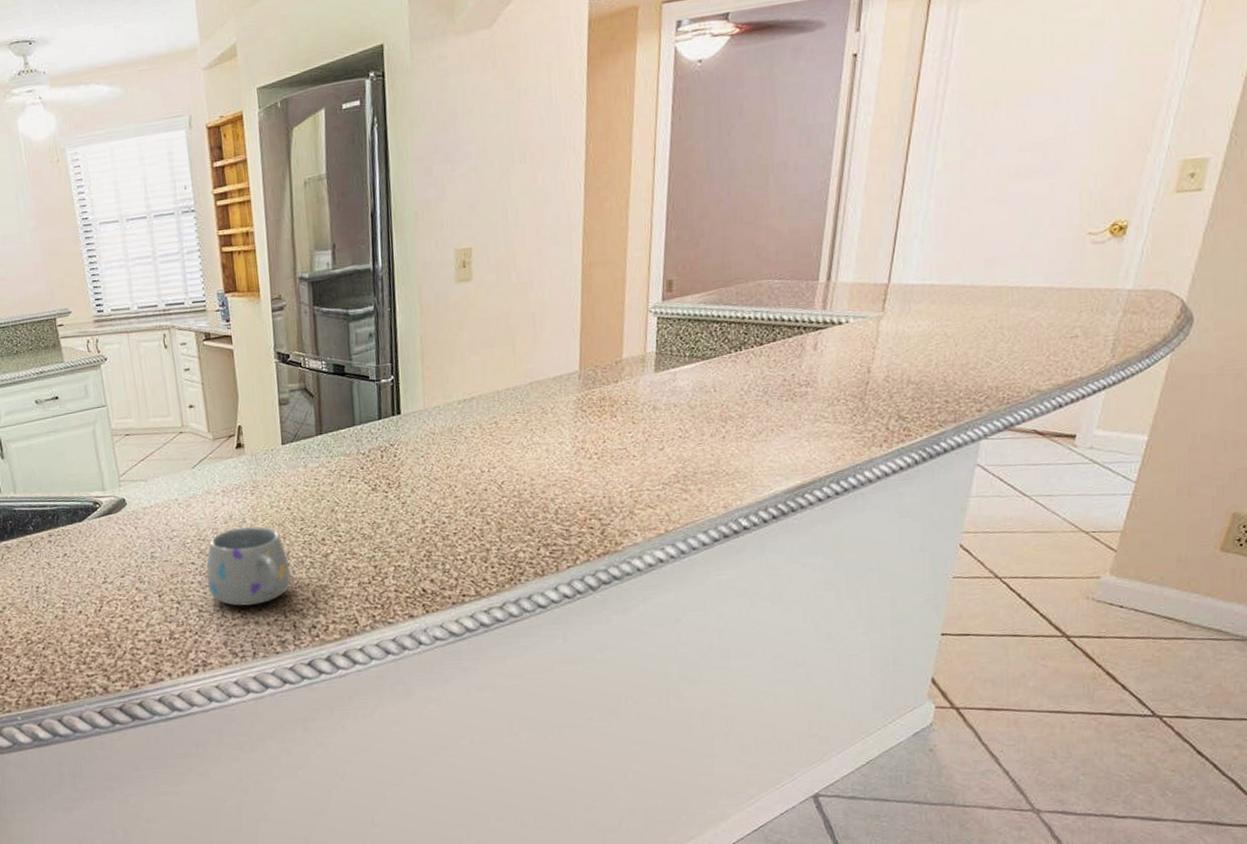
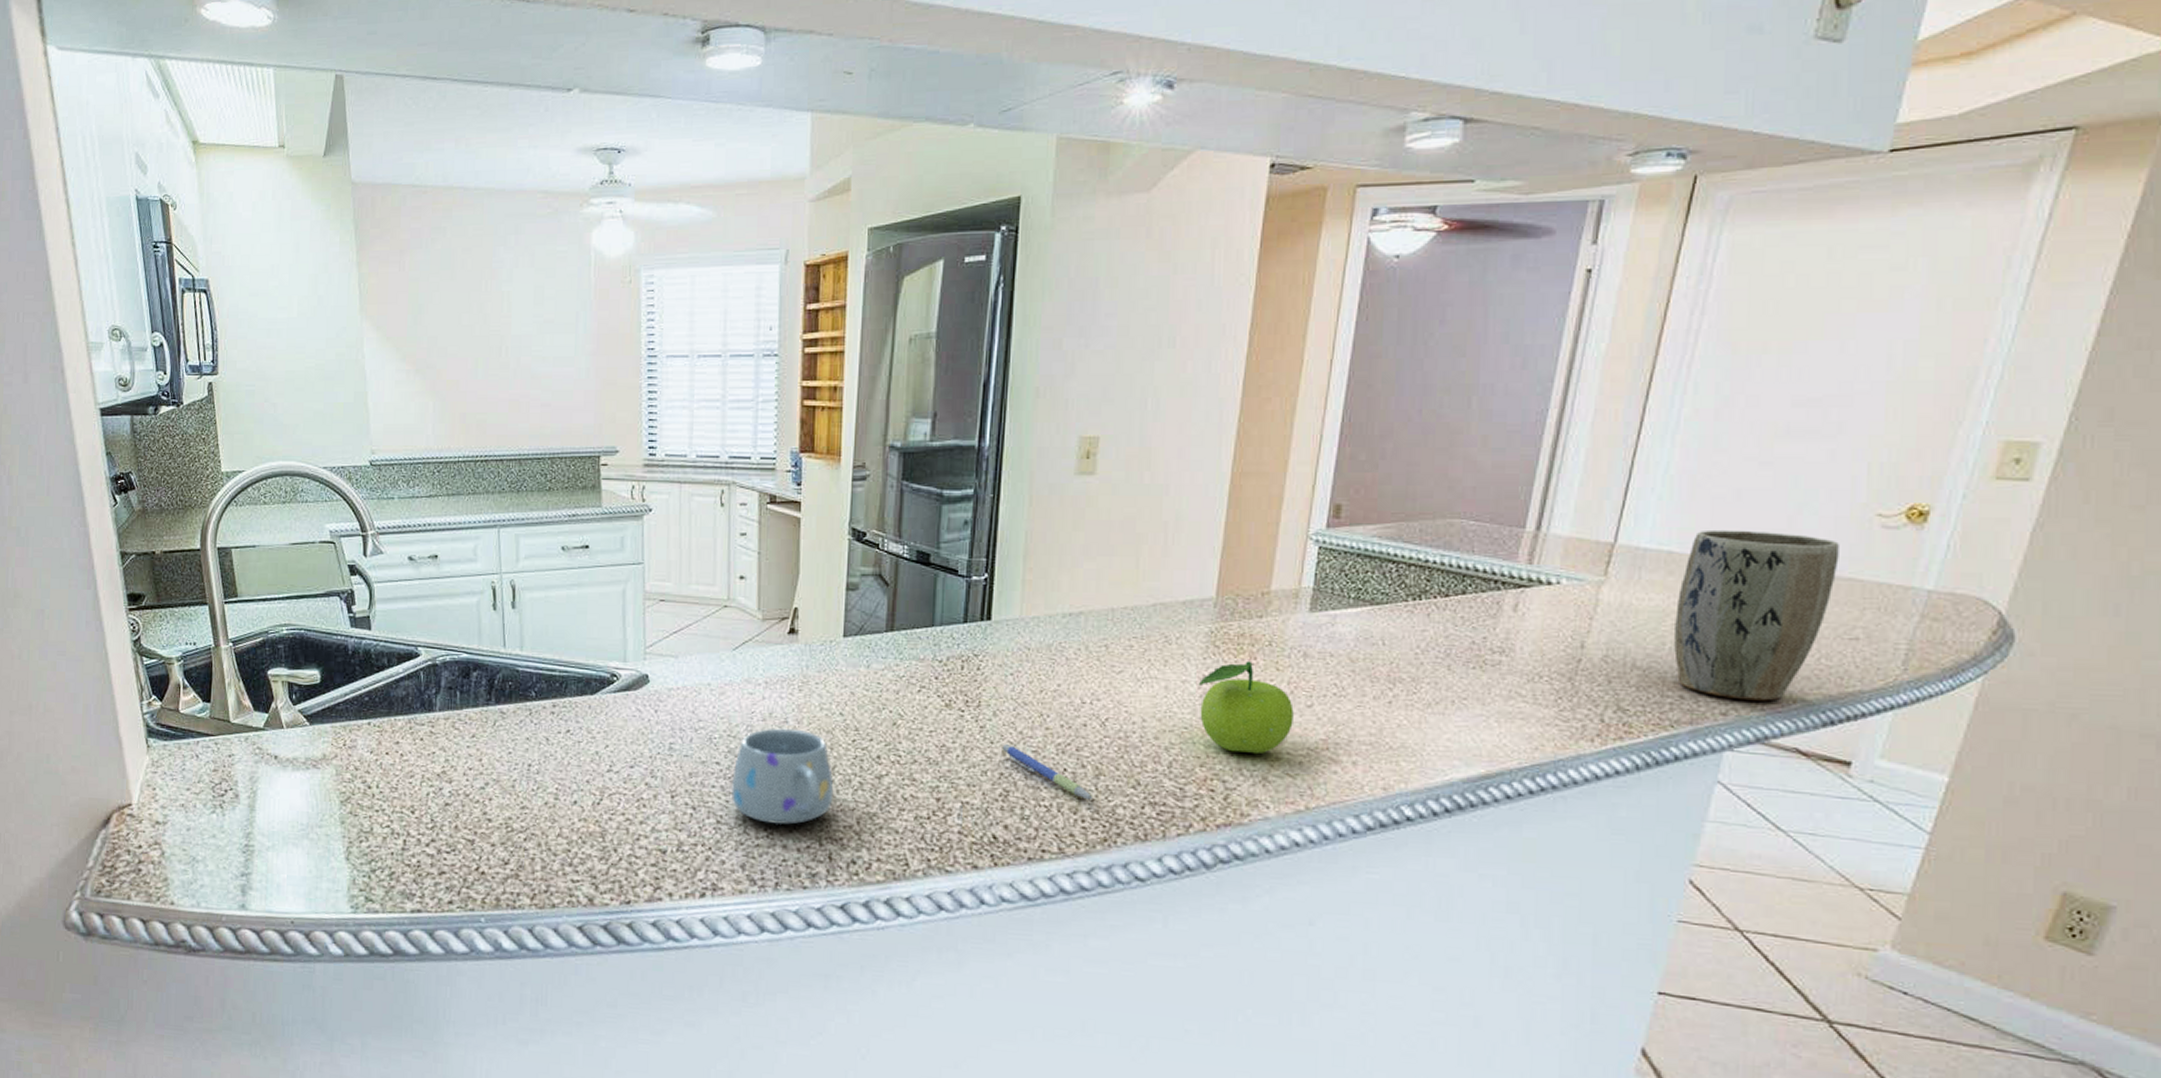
pen: none [421,514,499,550] -> present [1002,744,1093,800]
fruit: none [572,419,650,495] -> present [1198,660,1294,755]
plant pot: none [938,257,1060,398] -> present [1674,529,1839,701]

